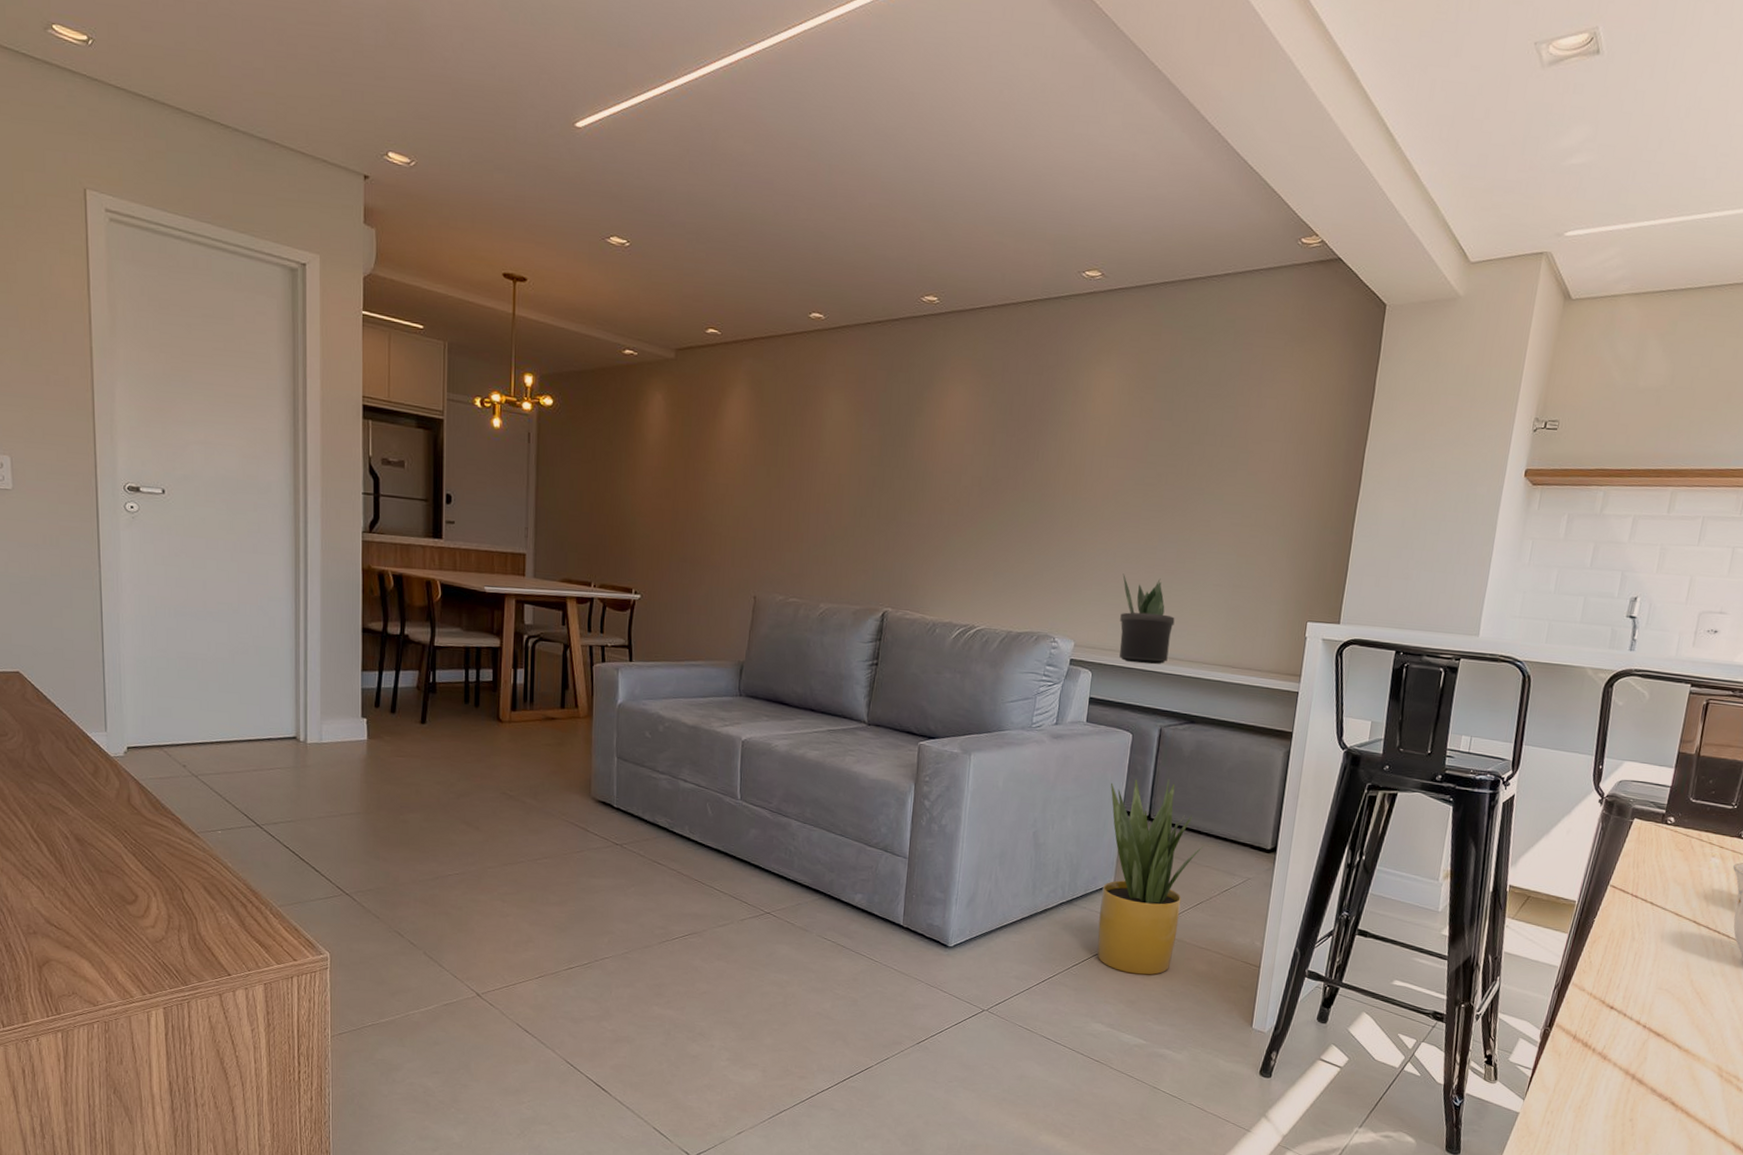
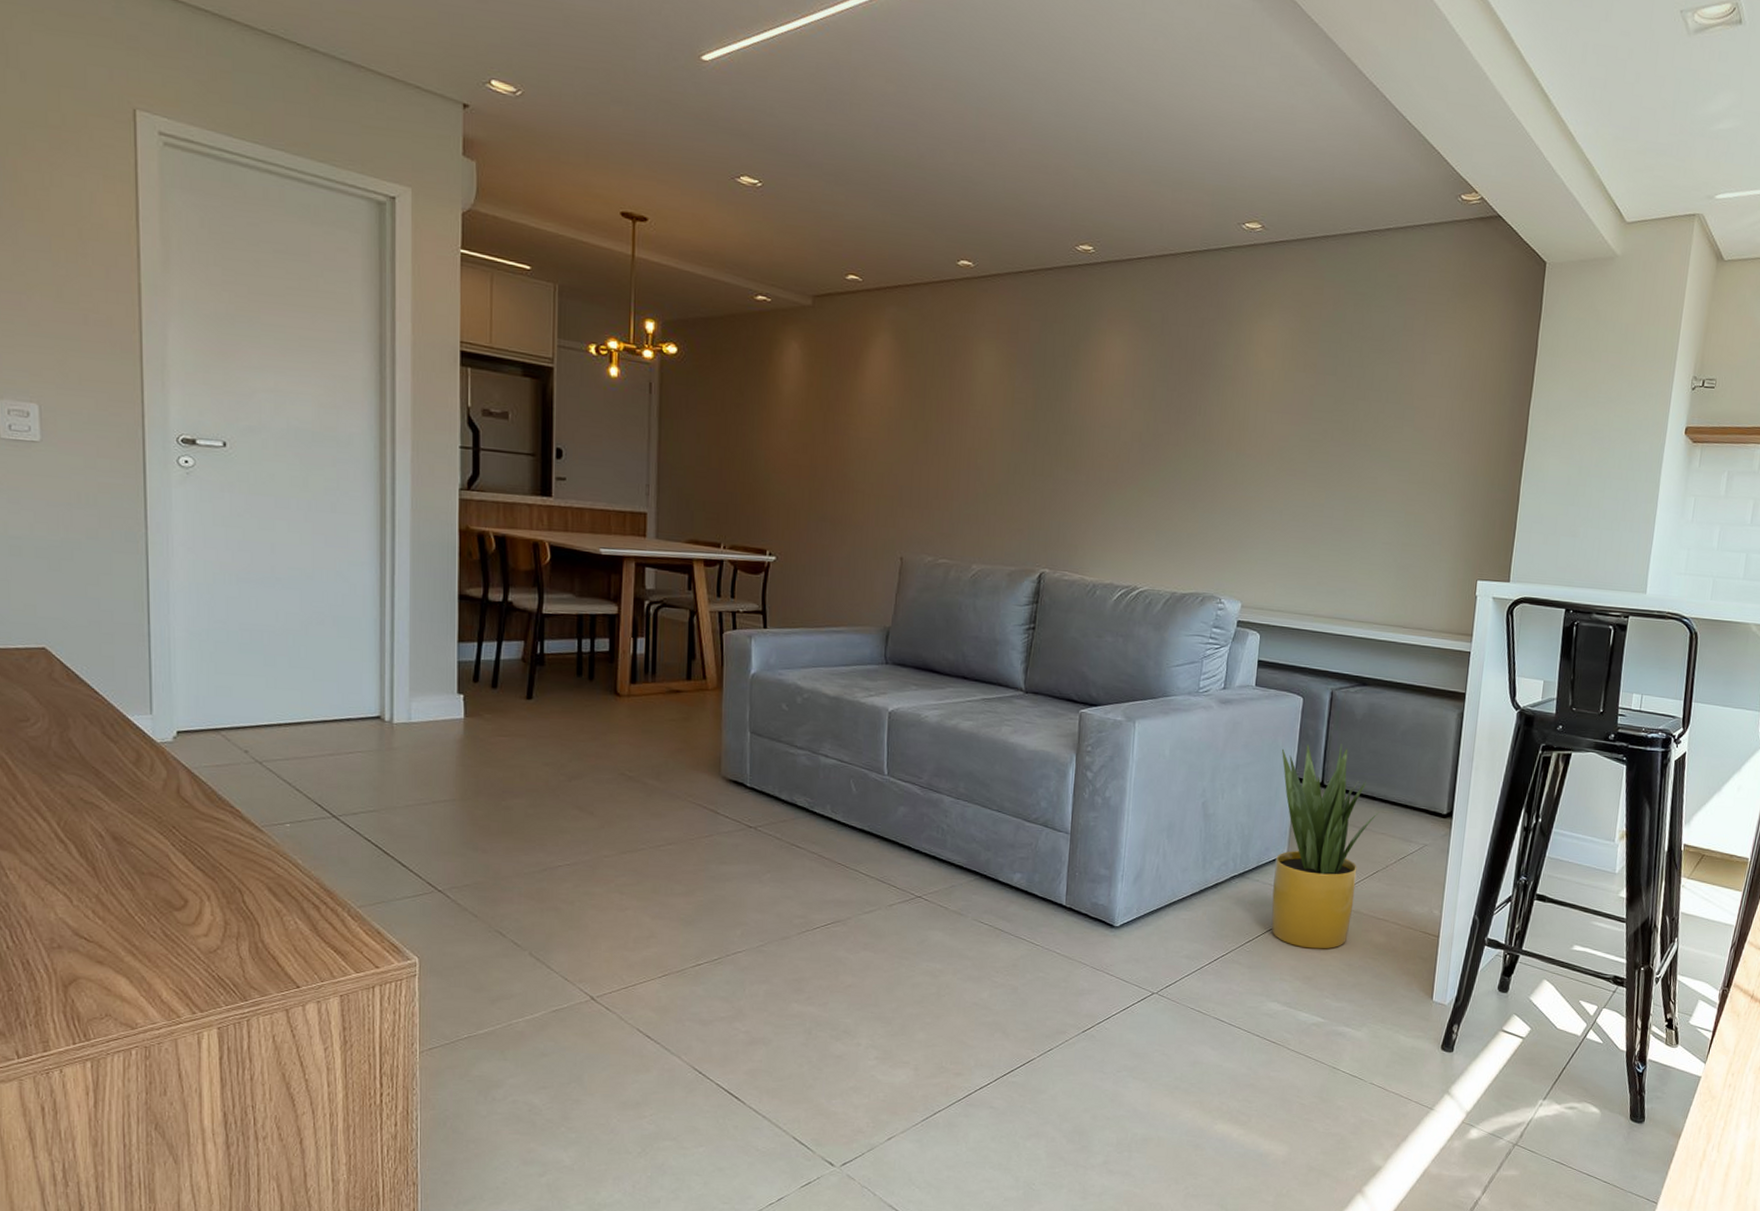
planter: present [1119,573,1175,665] -> none [1288,532,1344,626]

